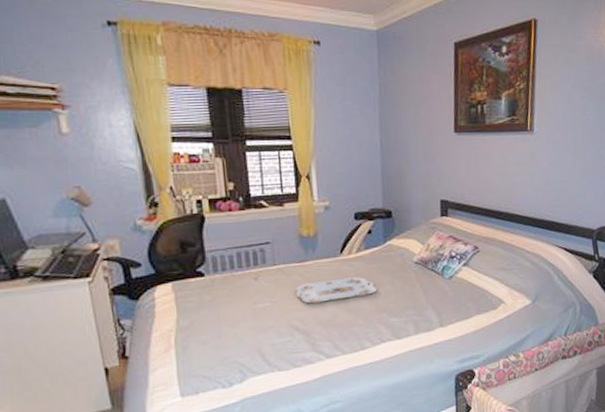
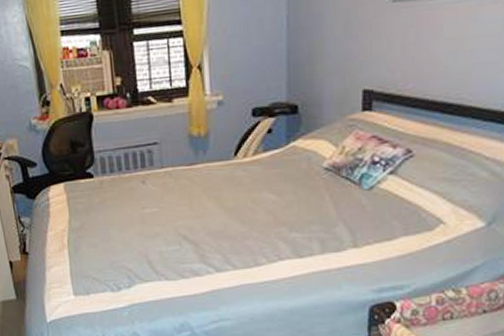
serving tray: present [295,276,378,304] -> none [184,183,277,211]

